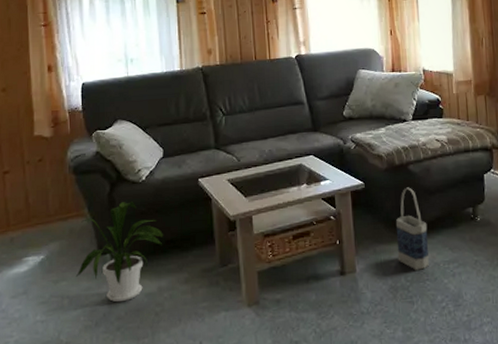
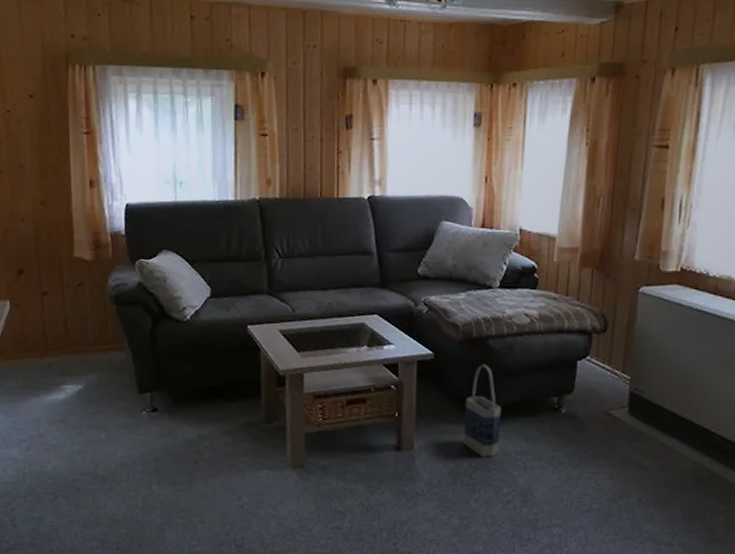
house plant: present [76,201,163,303] -> none [115,340,206,445]

